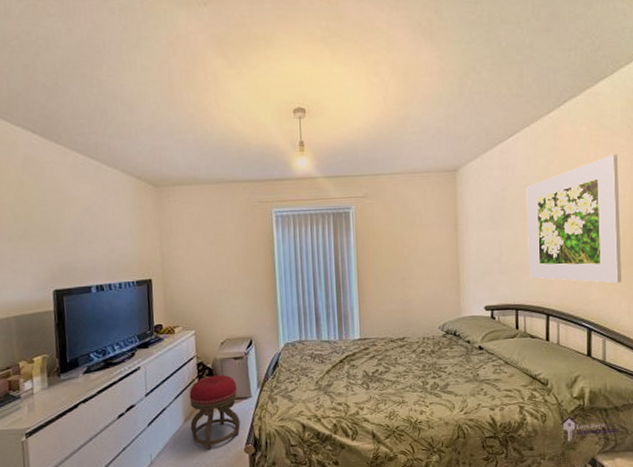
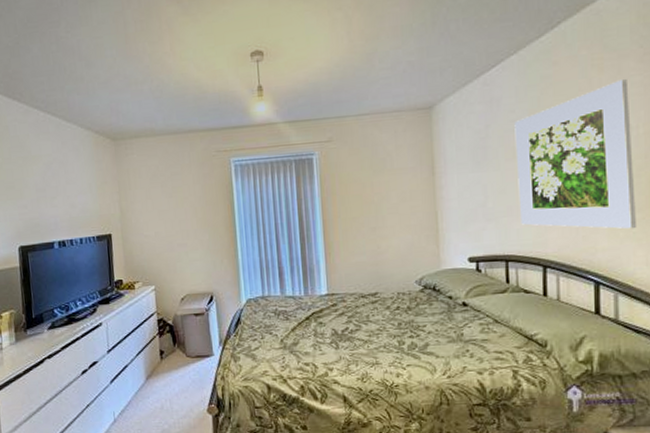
stool: present [189,374,241,450] -> none [150,331,203,409]

